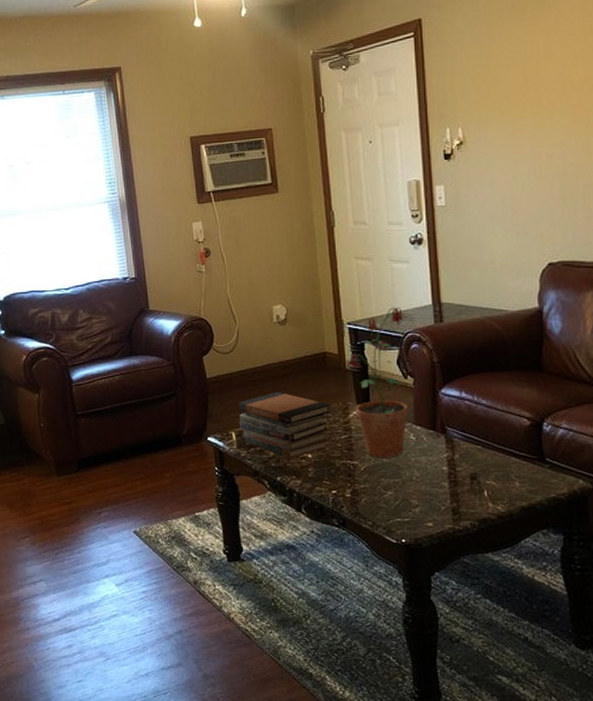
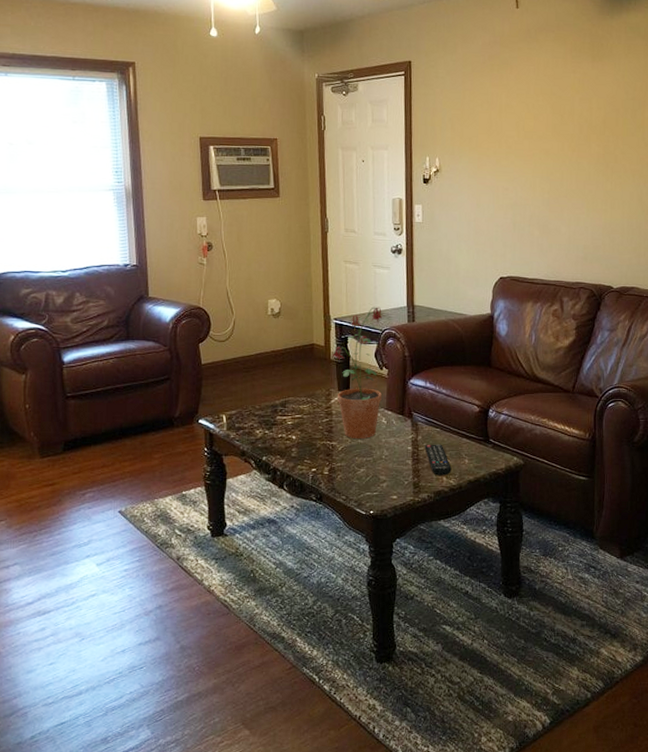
book stack: present [238,391,331,459] -> none [230,378,315,440]
remote control: none [463,464,499,501] -> present [424,444,452,475]

